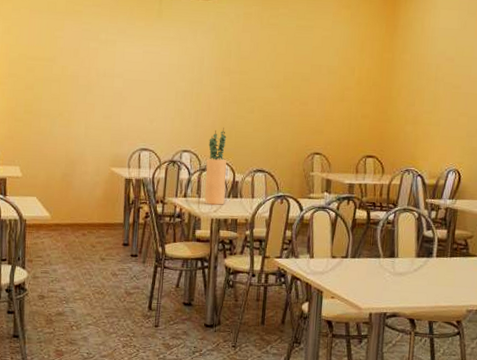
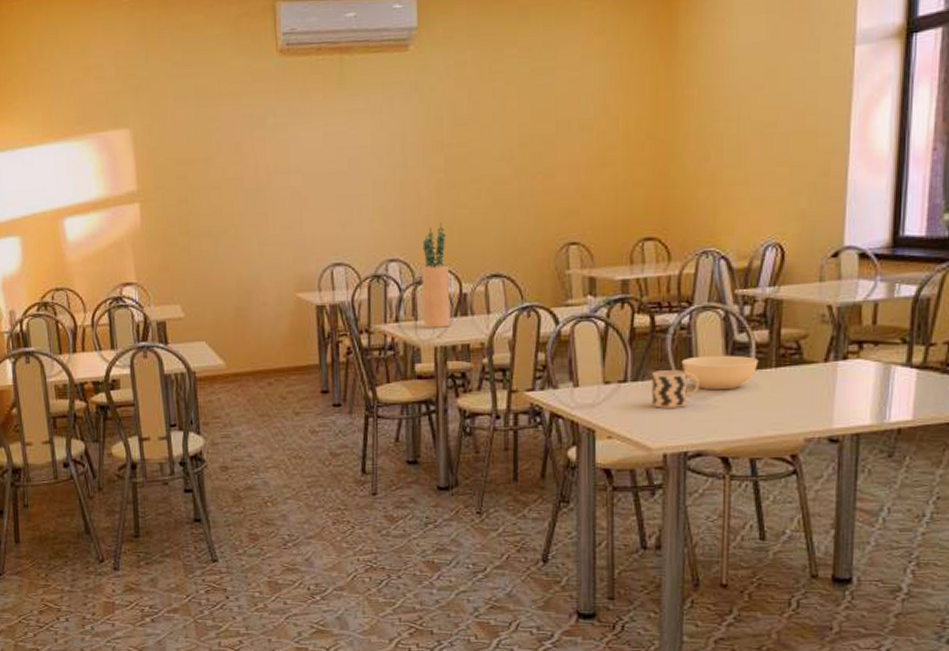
cup: none [364,252,398,280] -> present [652,370,700,408]
bowl: none [386,244,439,271] -> present [681,355,759,391]

